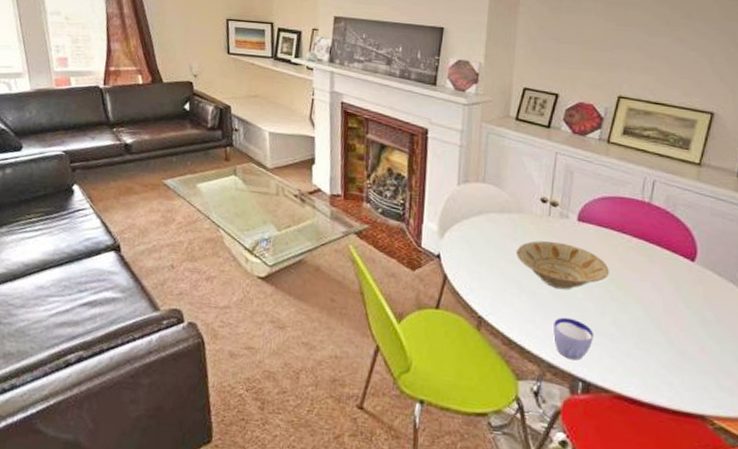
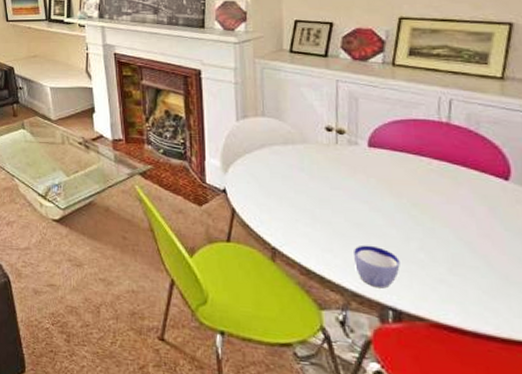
bowl: present [516,241,609,290] -> none [305,169,410,217]

